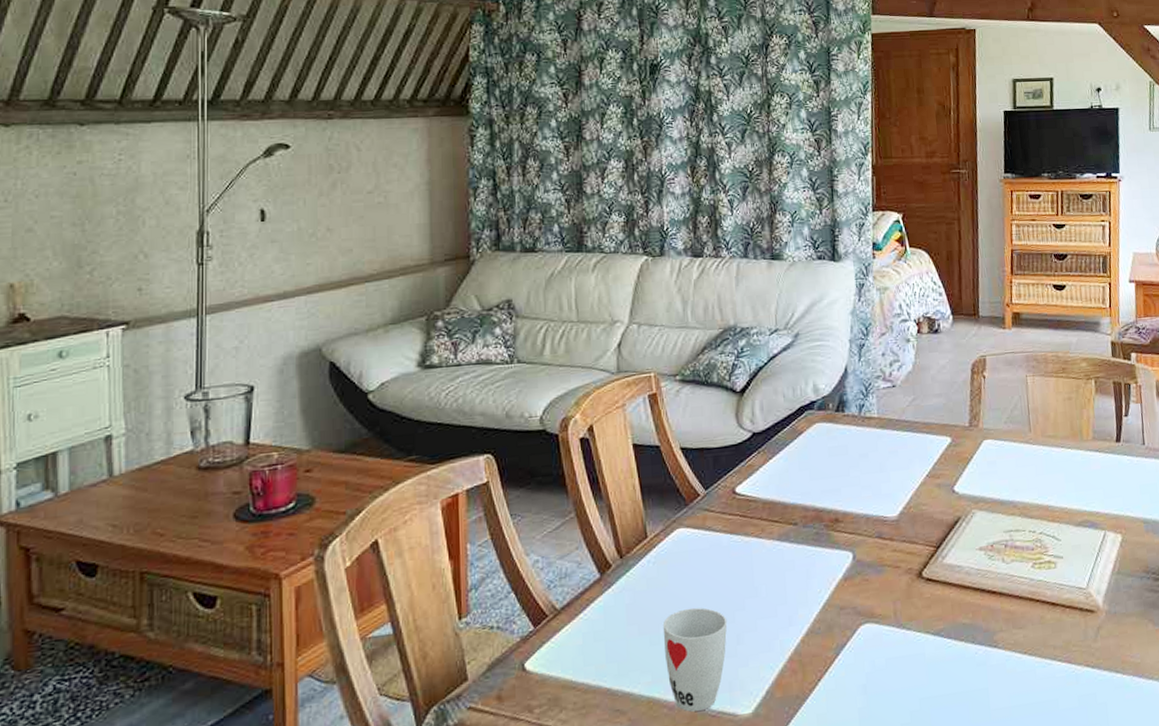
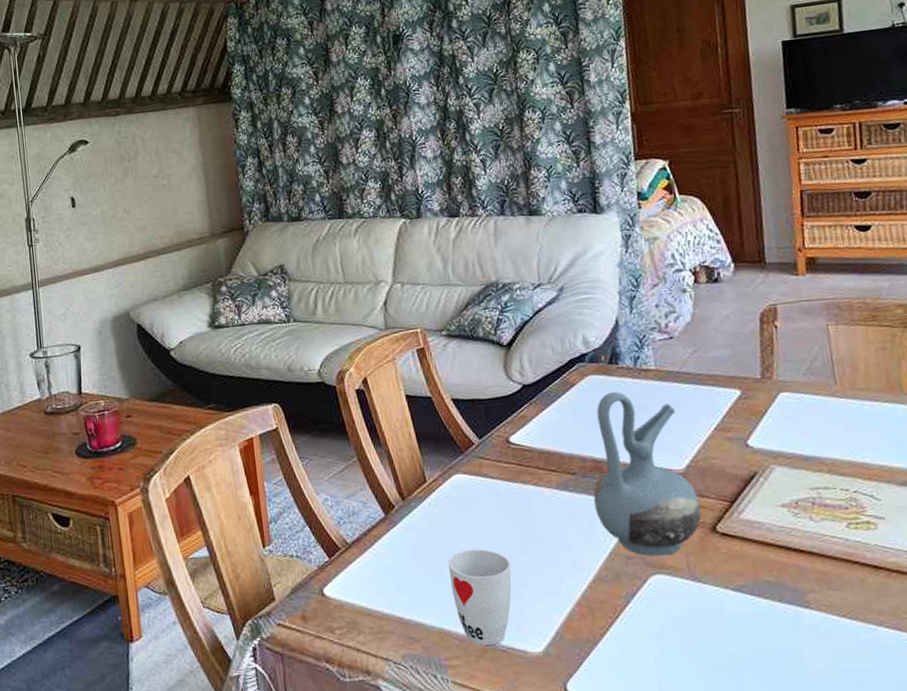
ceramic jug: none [812,440,910,606] -> present [593,392,702,557]

